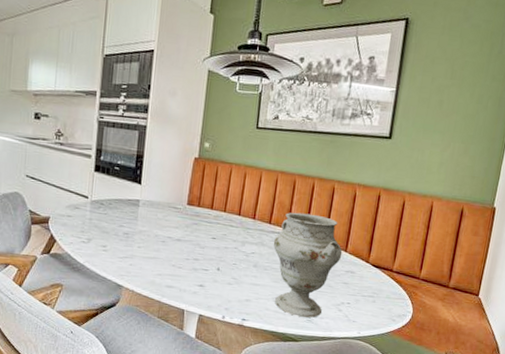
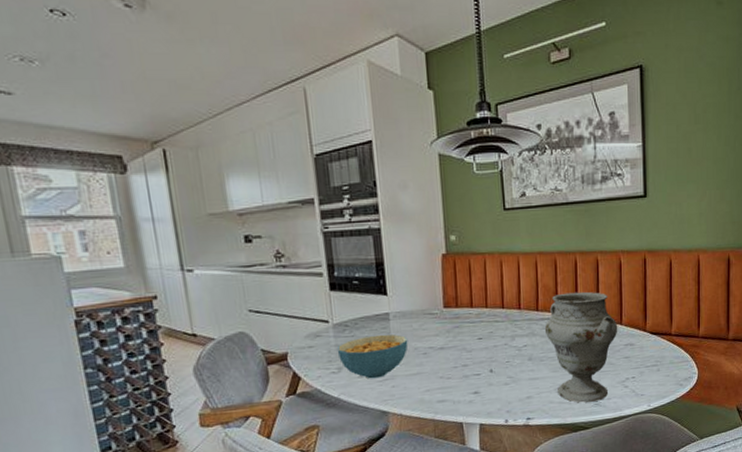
cereal bowl: none [90,216,151,255] -> present [337,334,408,379]

